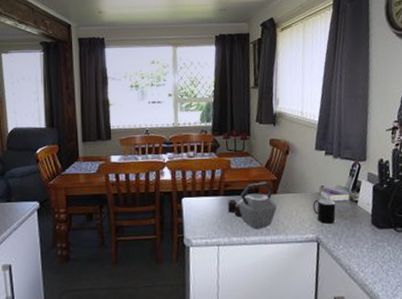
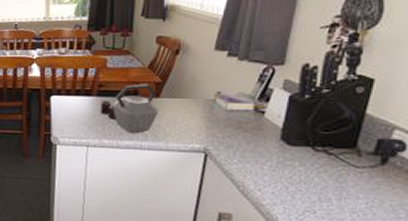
cup: present [312,199,336,225] -> none [203,107,234,136]

